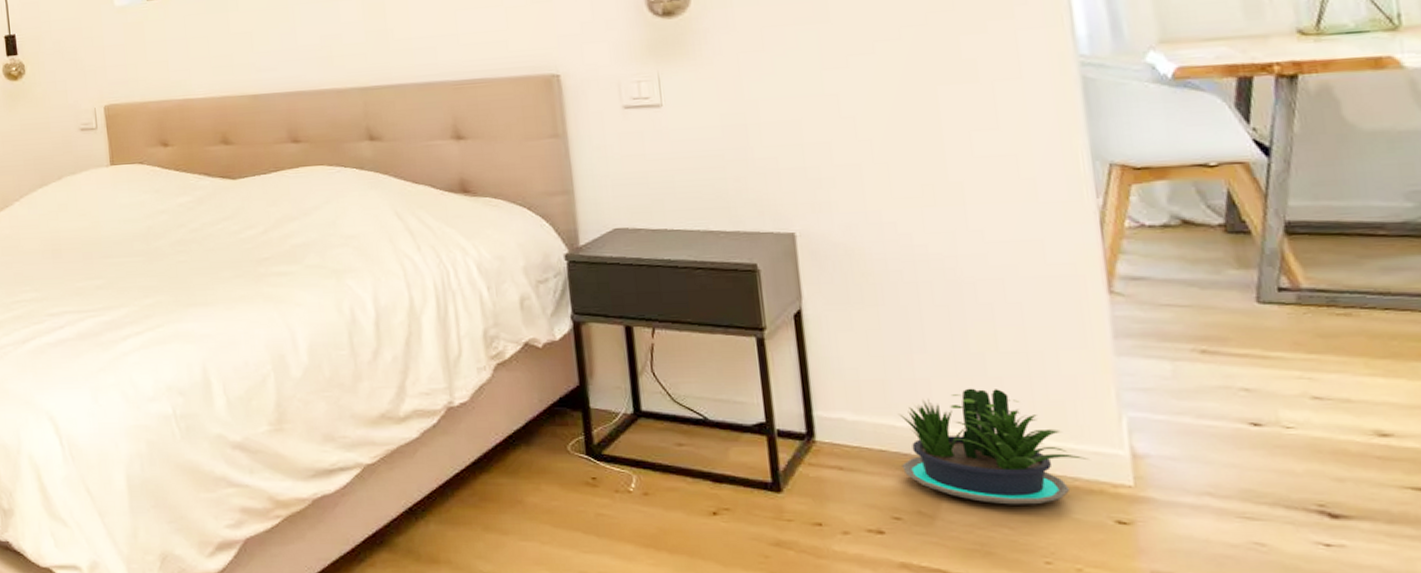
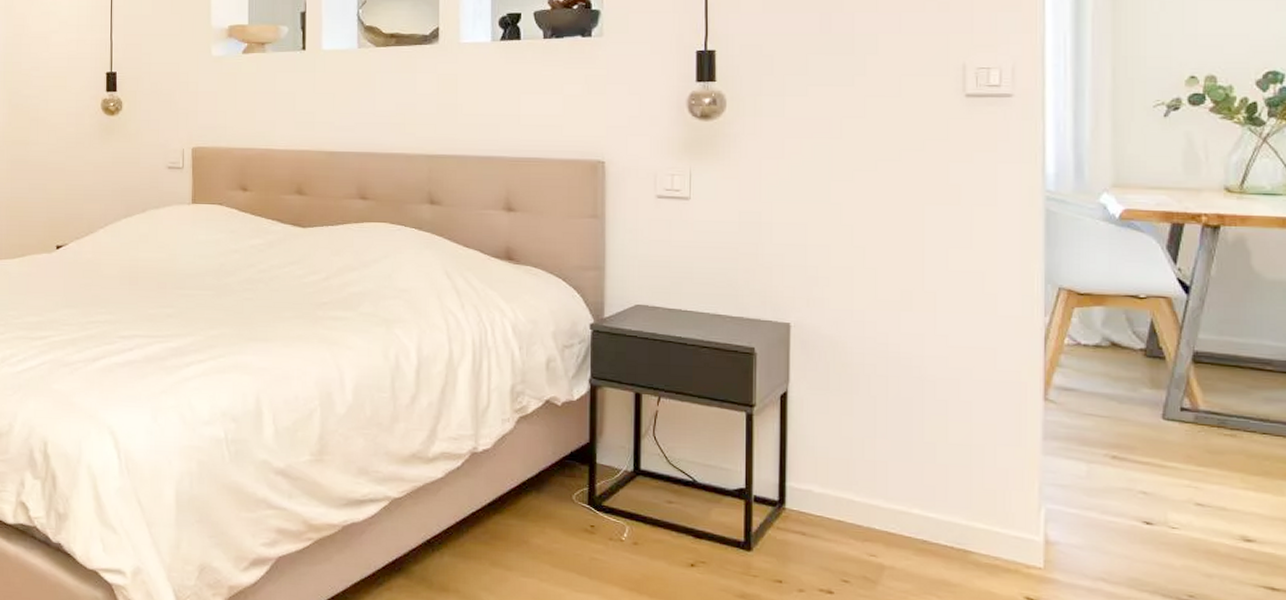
potted plant: present [897,388,1089,505] -> none [855,472,1010,578]

